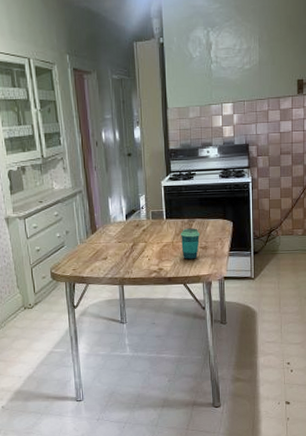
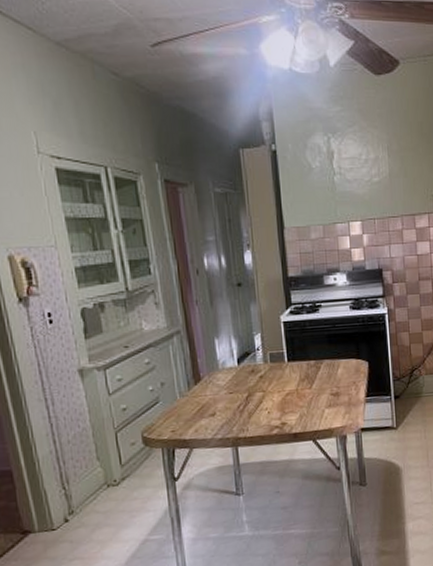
cup: present [180,228,201,260] -> none [305,371,331,411]

